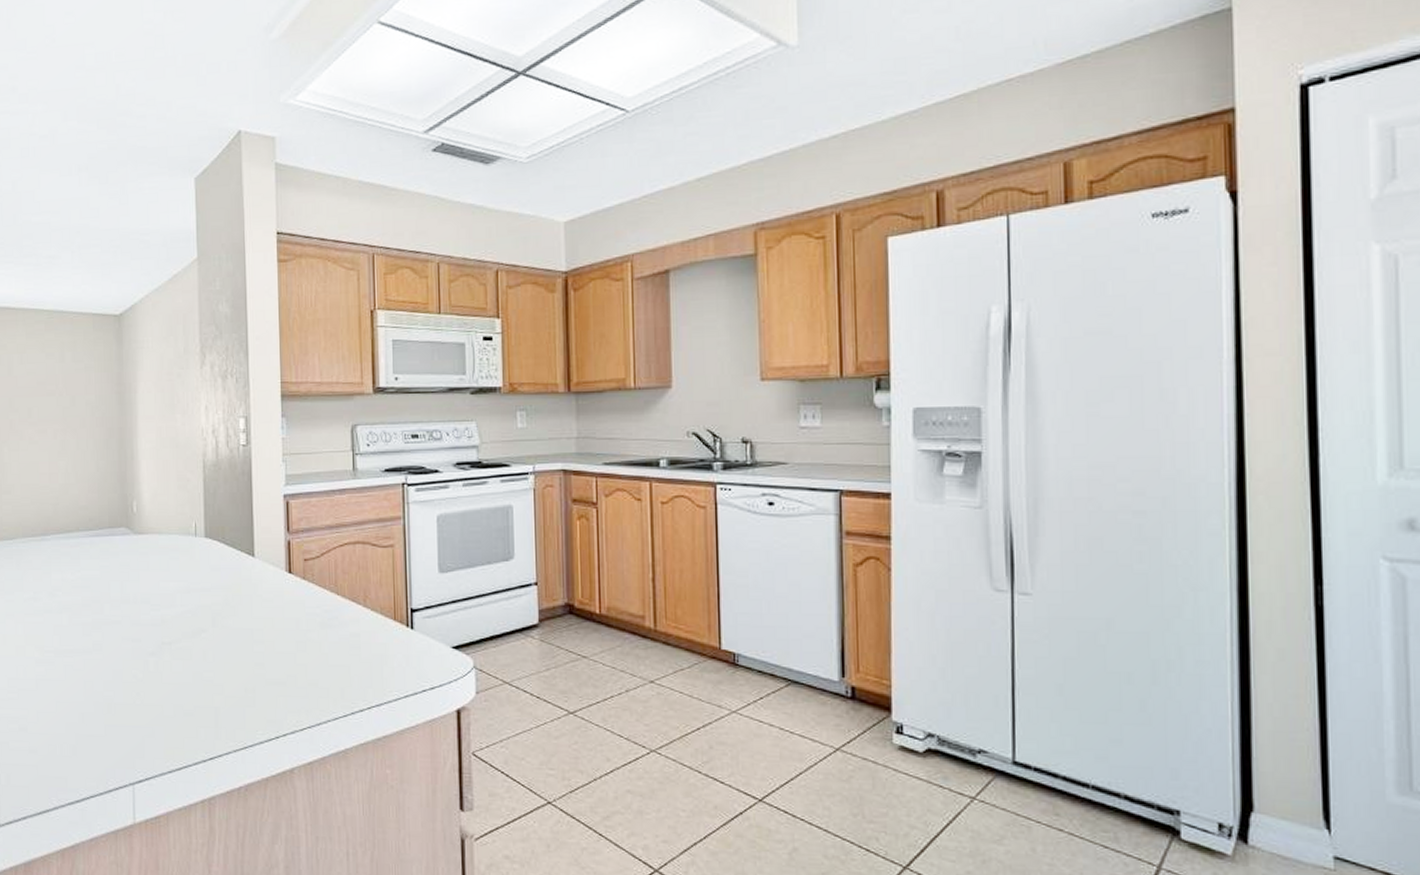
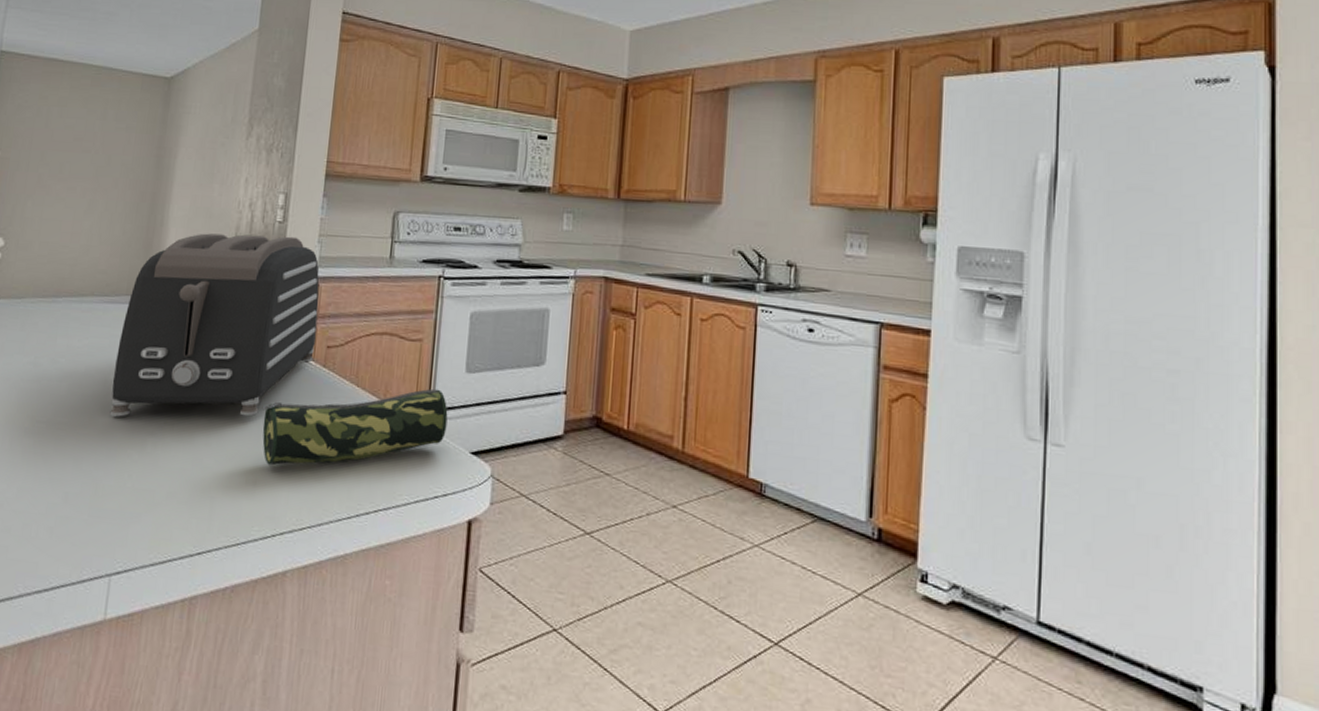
toaster: none [109,458,293,641] -> present [109,233,319,417]
pencil case: none [250,590,427,674] -> present [262,388,448,466]

